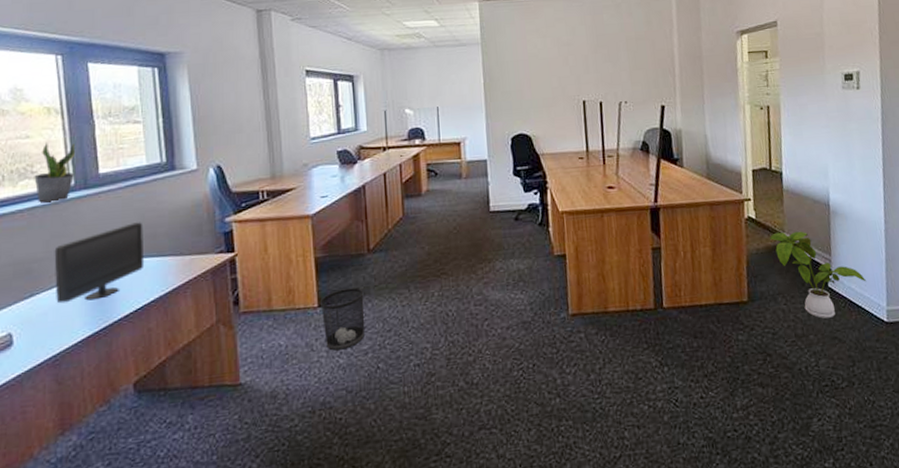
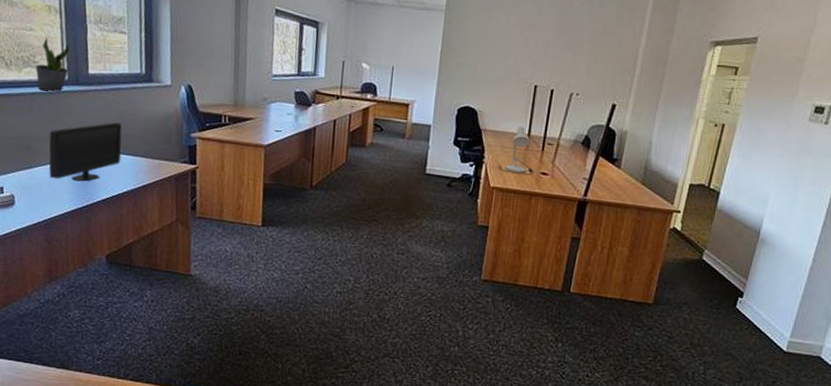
waste bin: present [320,287,365,351] -> none [264,215,302,266]
desk lamp: none [562,143,600,194] -> present [497,126,534,175]
house plant: present [769,231,867,319] -> none [689,247,777,336]

